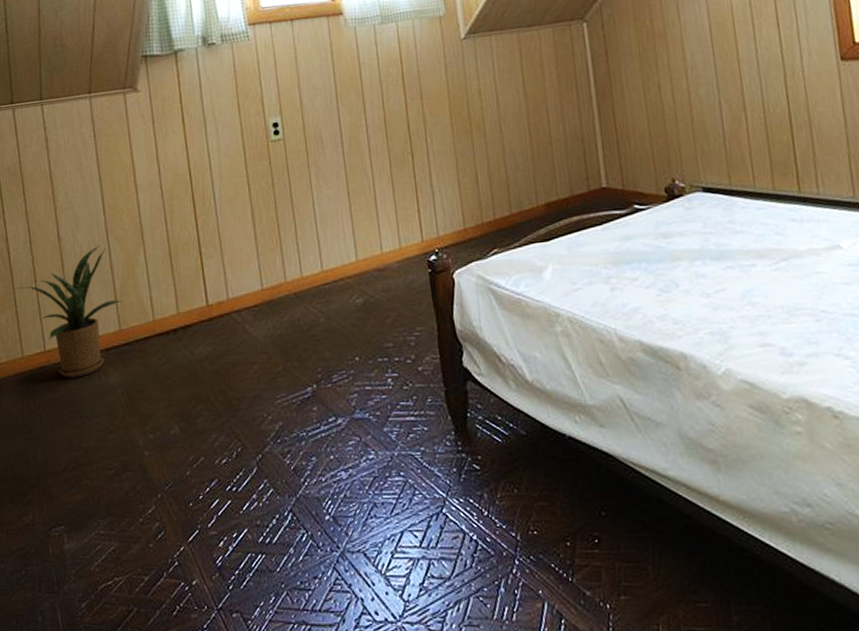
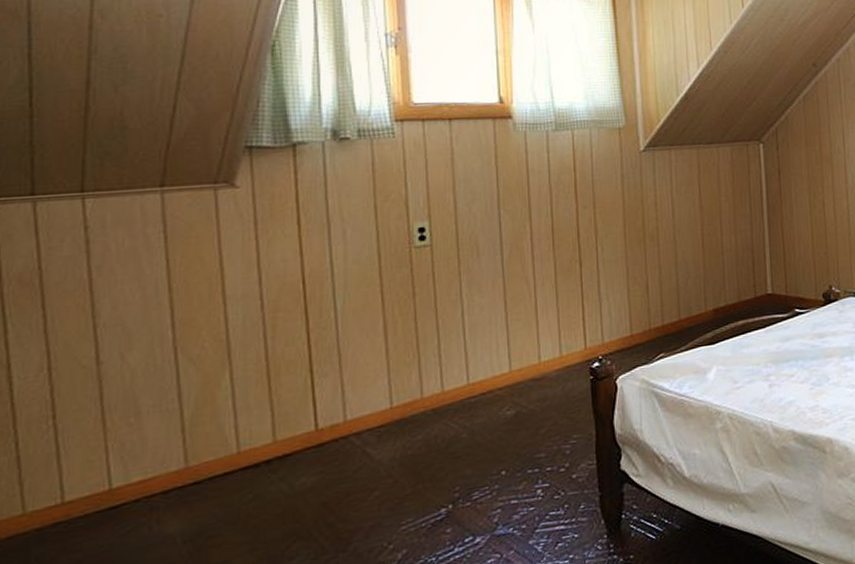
house plant: present [14,245,122,378] -> none [15,368,193,533]

